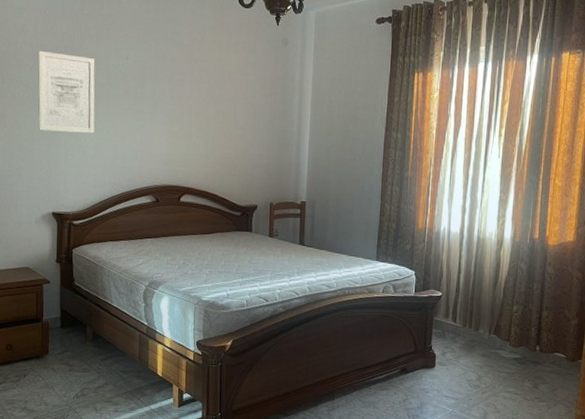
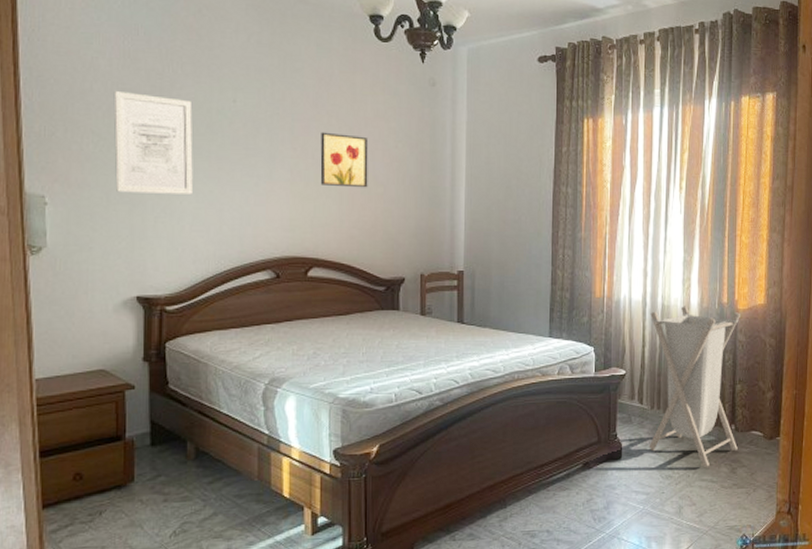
wall art: none [192,83,231,131] -> present [320,132,369,188]
laundry hamper: none [459,239,550,381] -> present [649,306,740,467]

